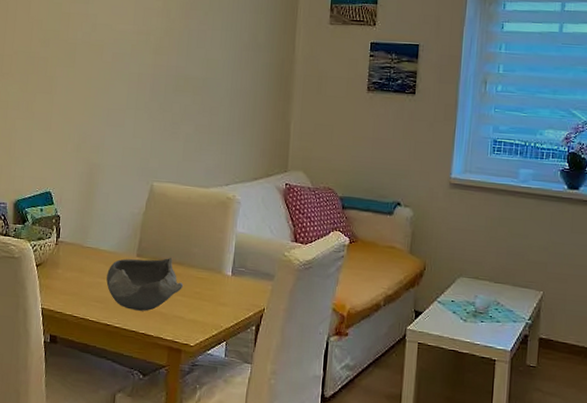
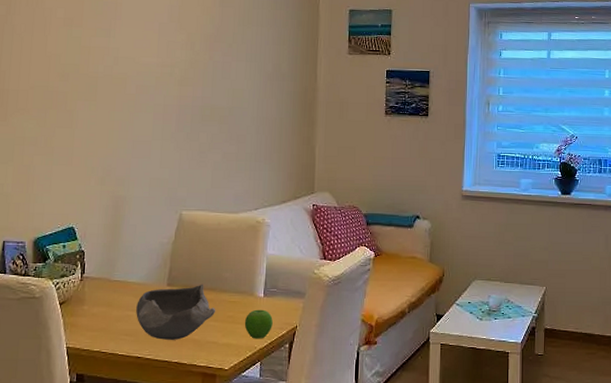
fruit: none [211,288,240,319] -> present [244,309,273,339]

